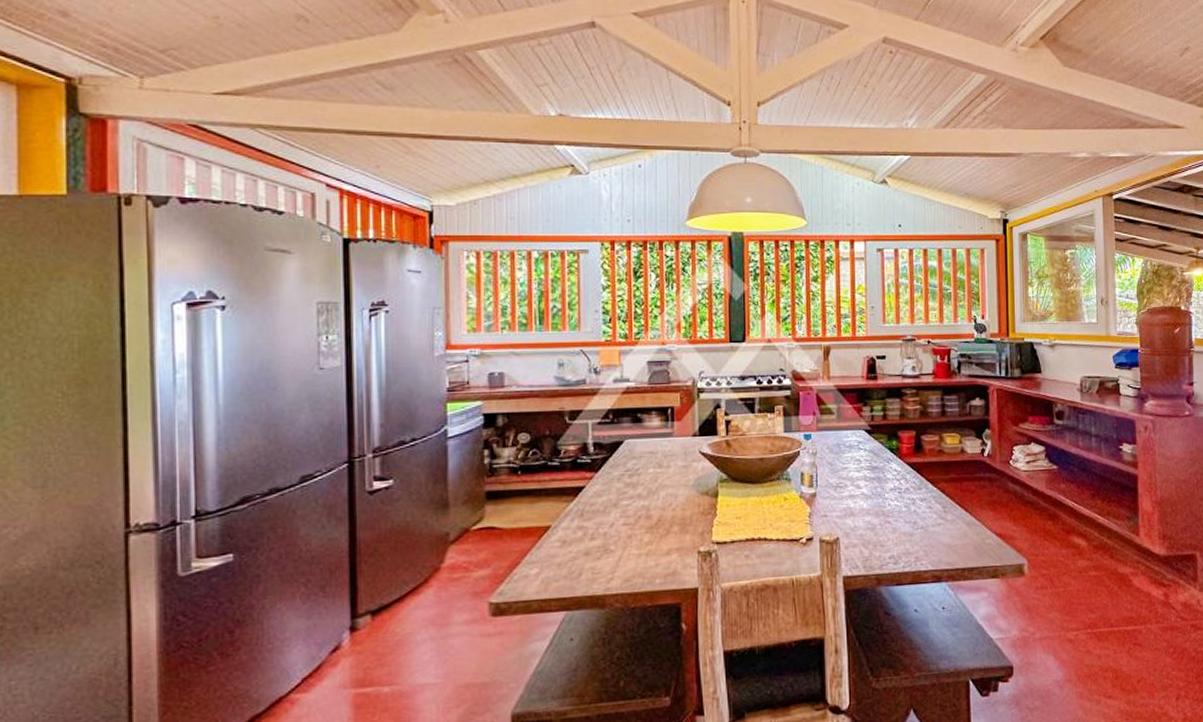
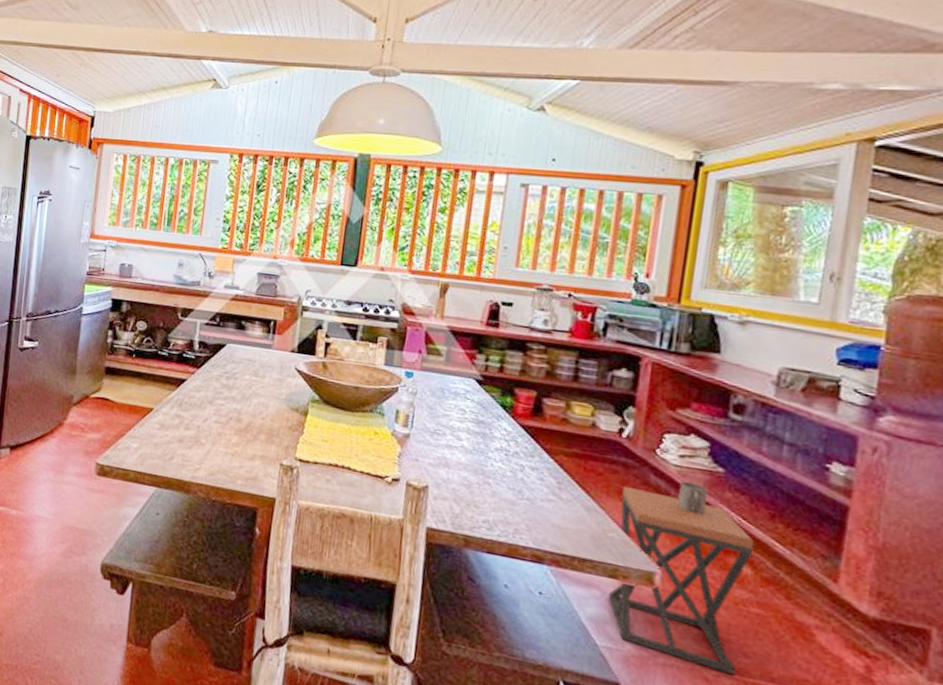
stool: none [991,497,1088,631] -> present [608,486,755,676]
mug: none [1030,482,1050,507] -> present [677,481,708,514]

